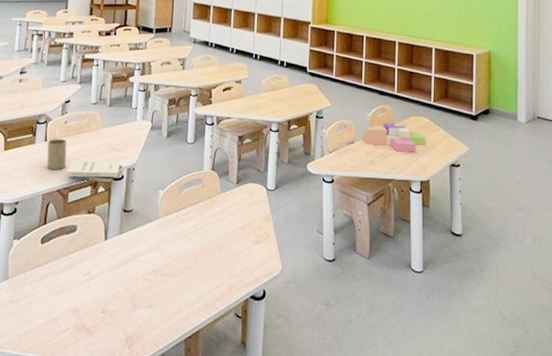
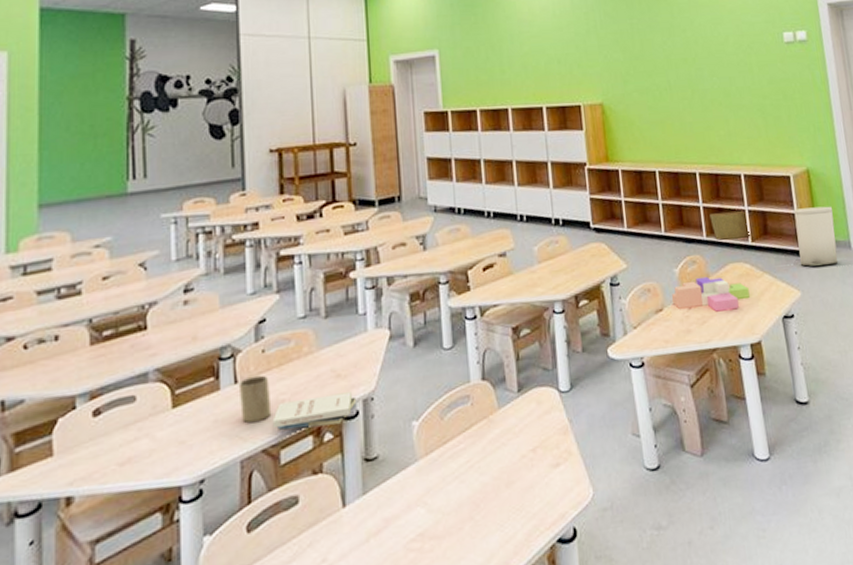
basket: none [402,75,434,98] -> present [709,211,751,241]
pedal bin: none [471,82,506,131] -> present [795,206,838,268]

